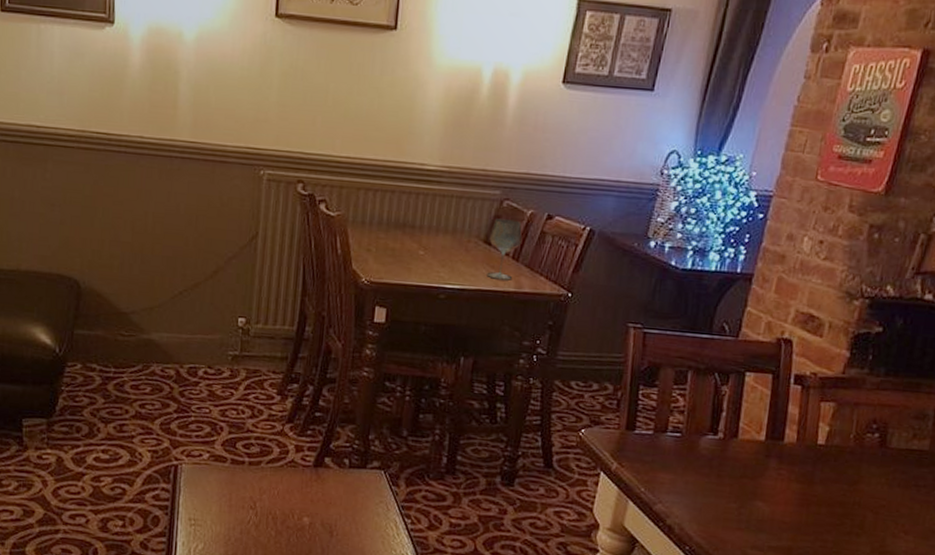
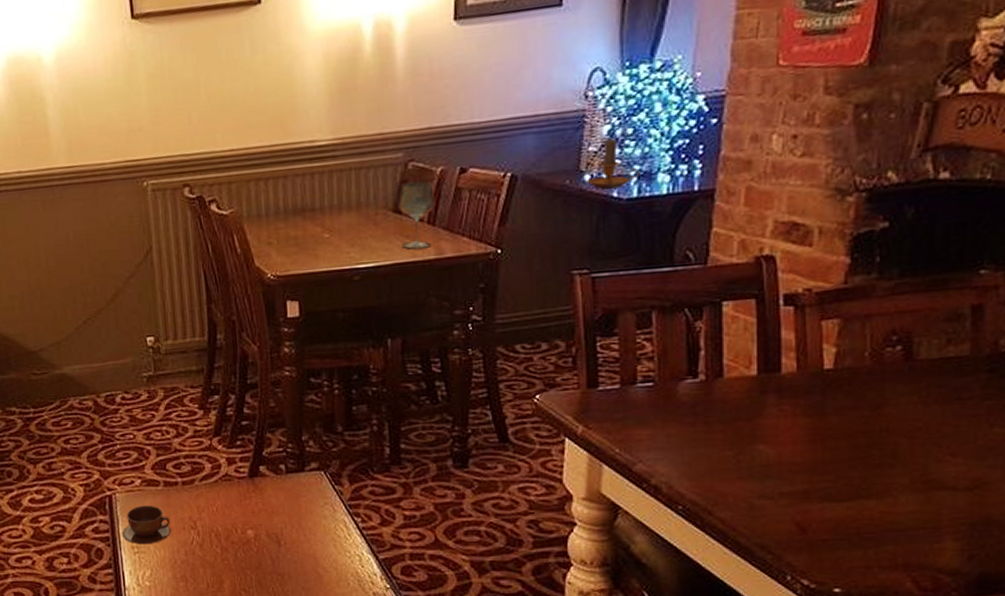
teacup: none [182,479,231,519] -> present [122,505,171,545]
candle: none [651,214,696,258] -> present [587,139,640,189]

